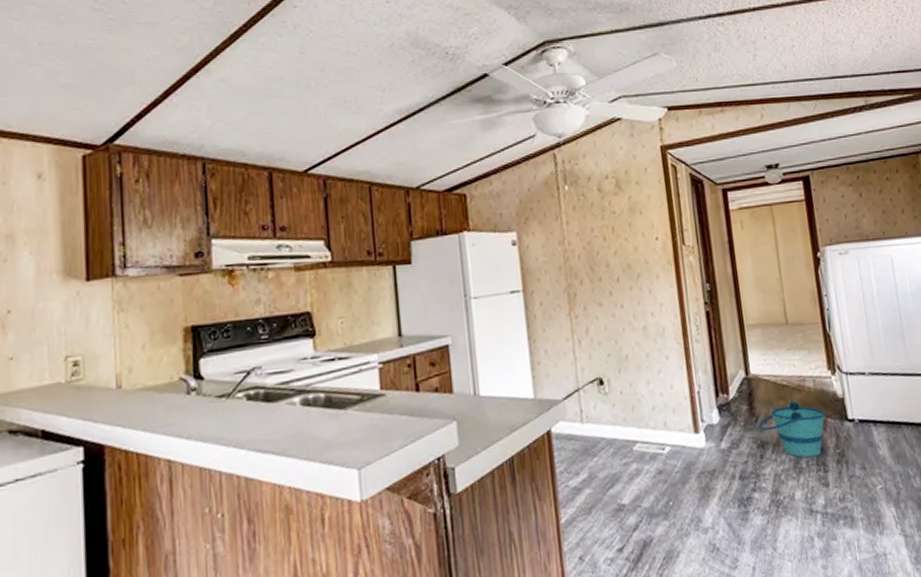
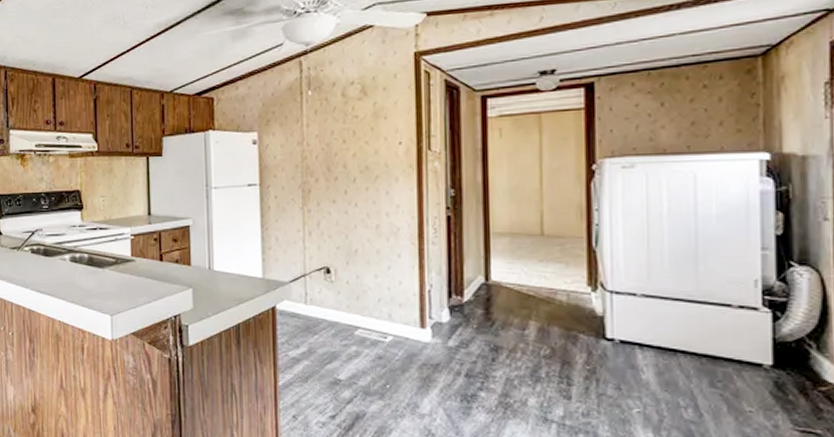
bucket: present [758,400,826,458] -> none [493,311,577,369]

